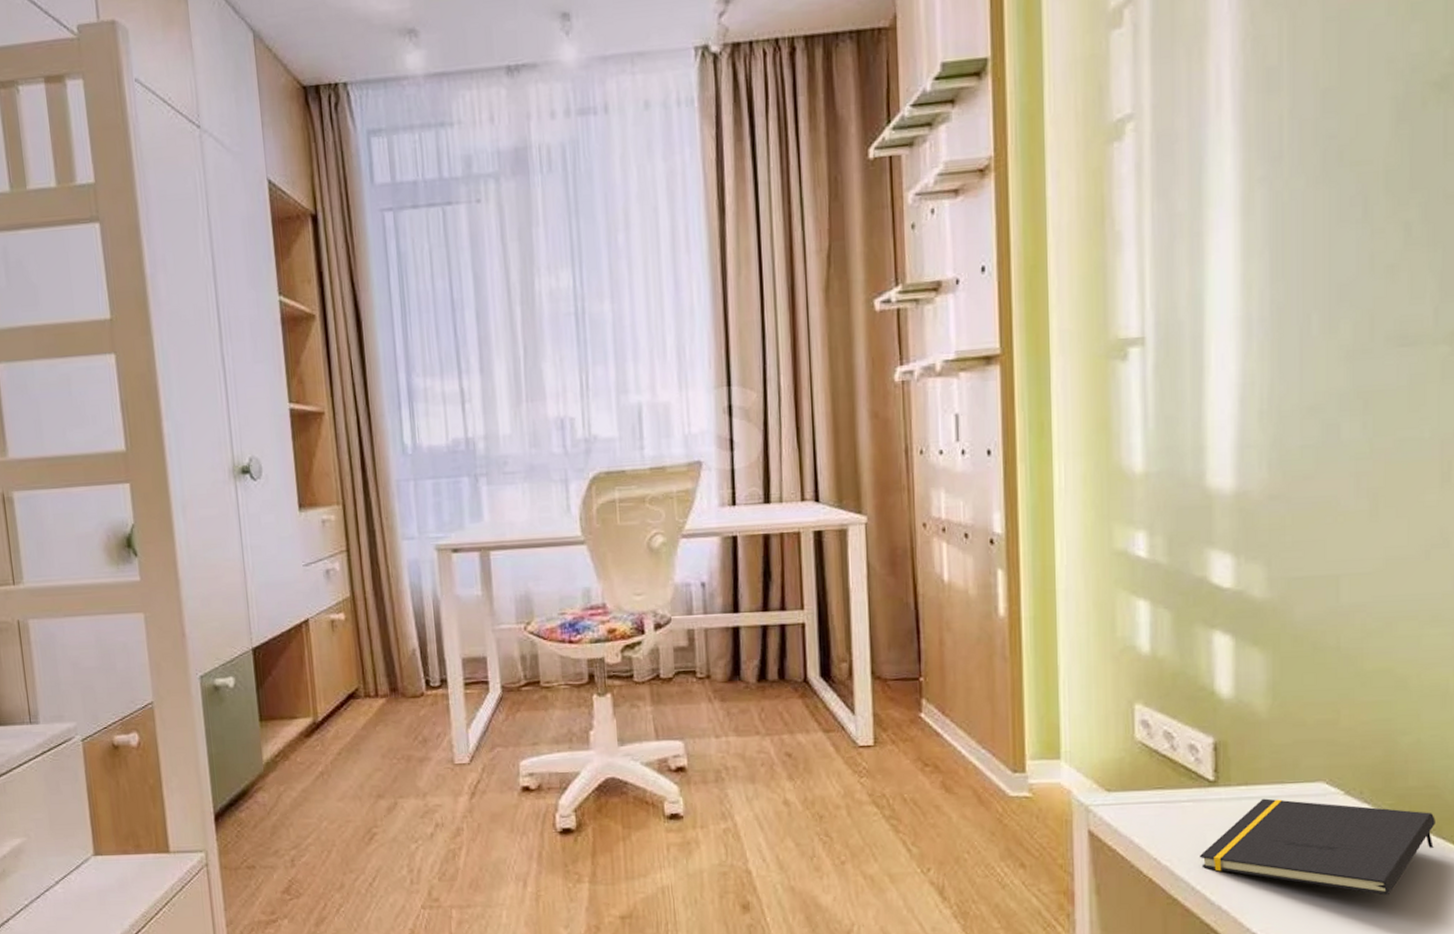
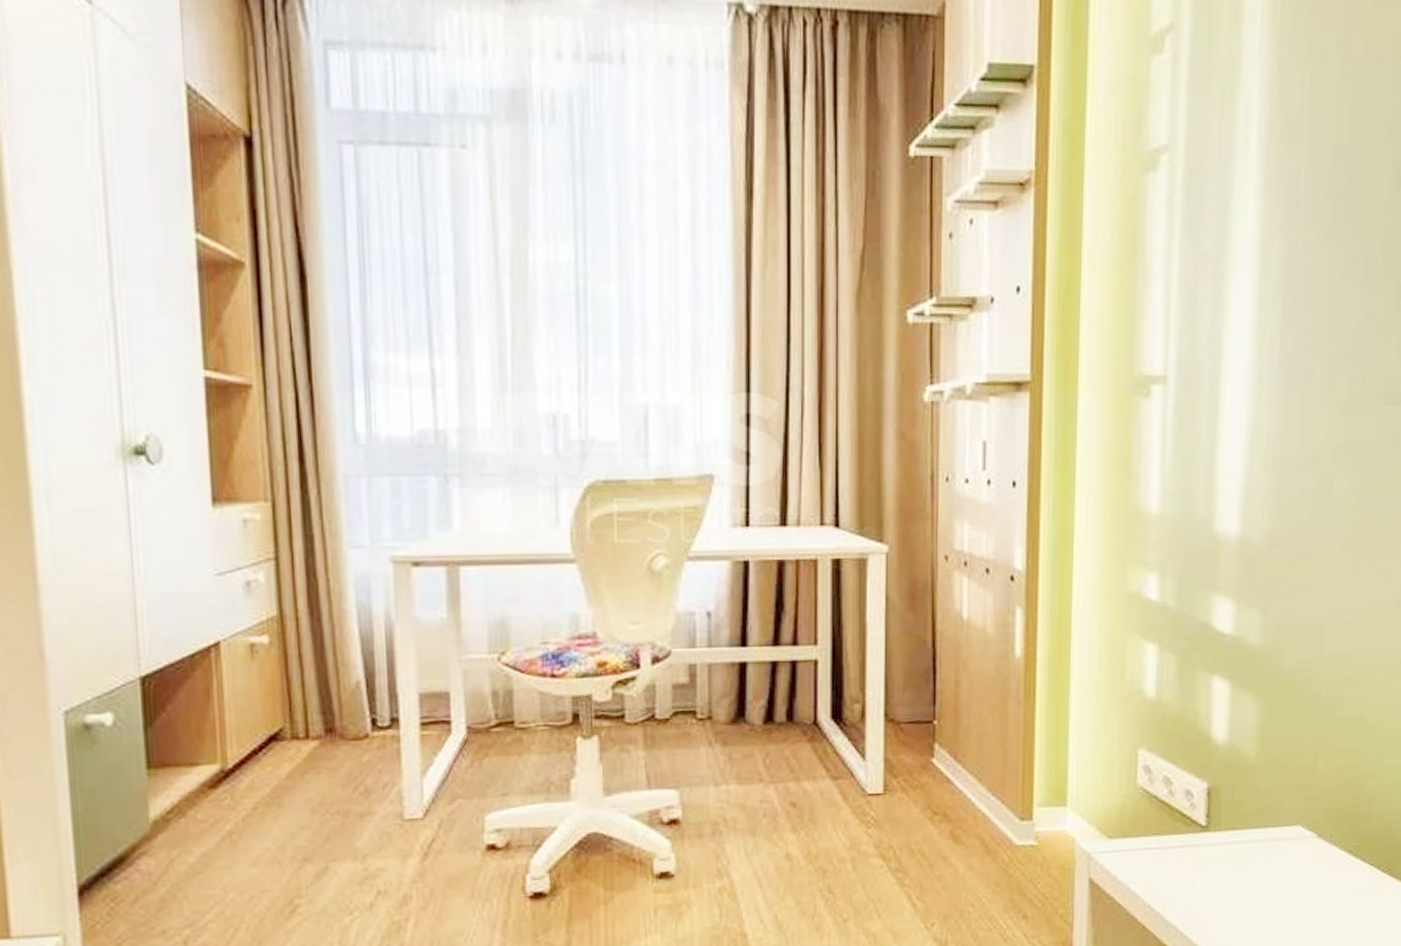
notepad: present [1199,798,1435,896] -> none [1188,842,1391,934]

